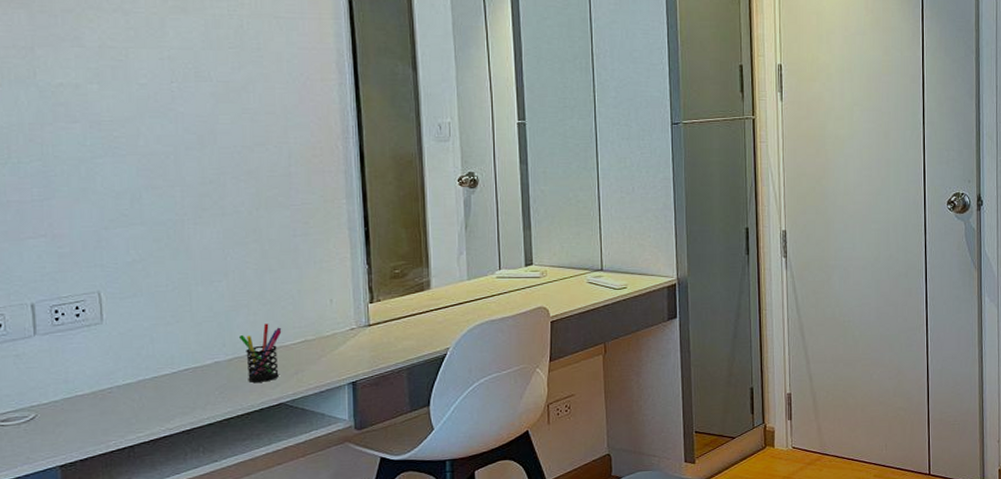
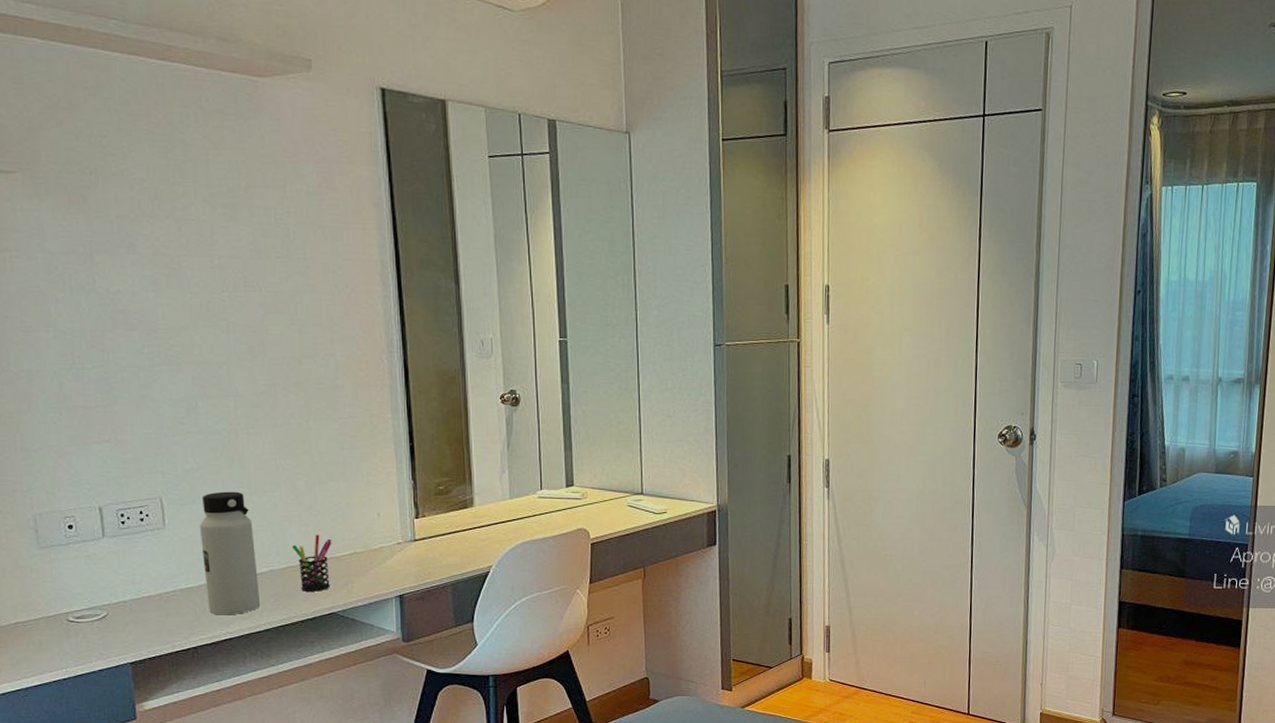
water bottle: none [141,283,204,411] -> present [200,491,261,615]

